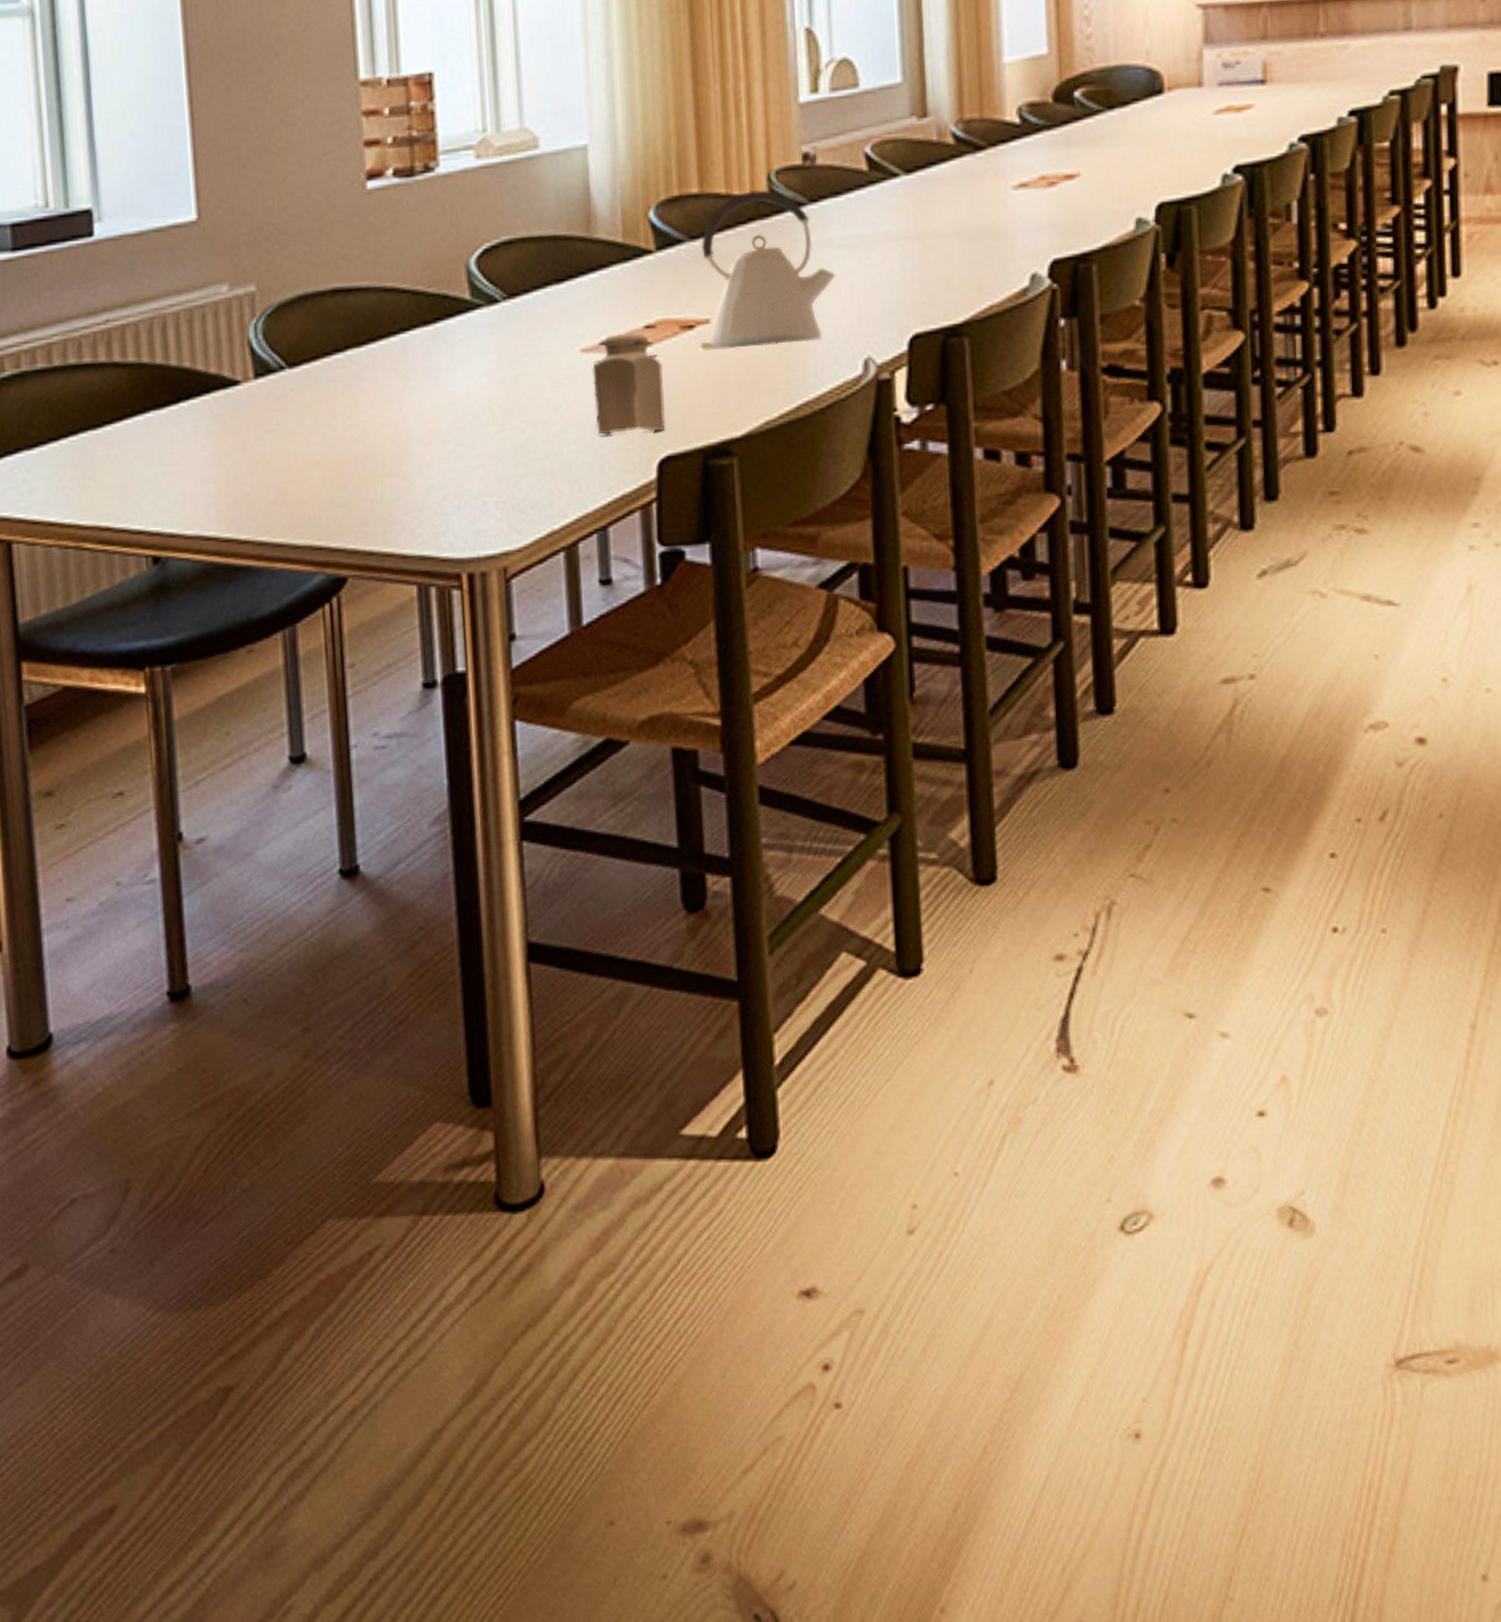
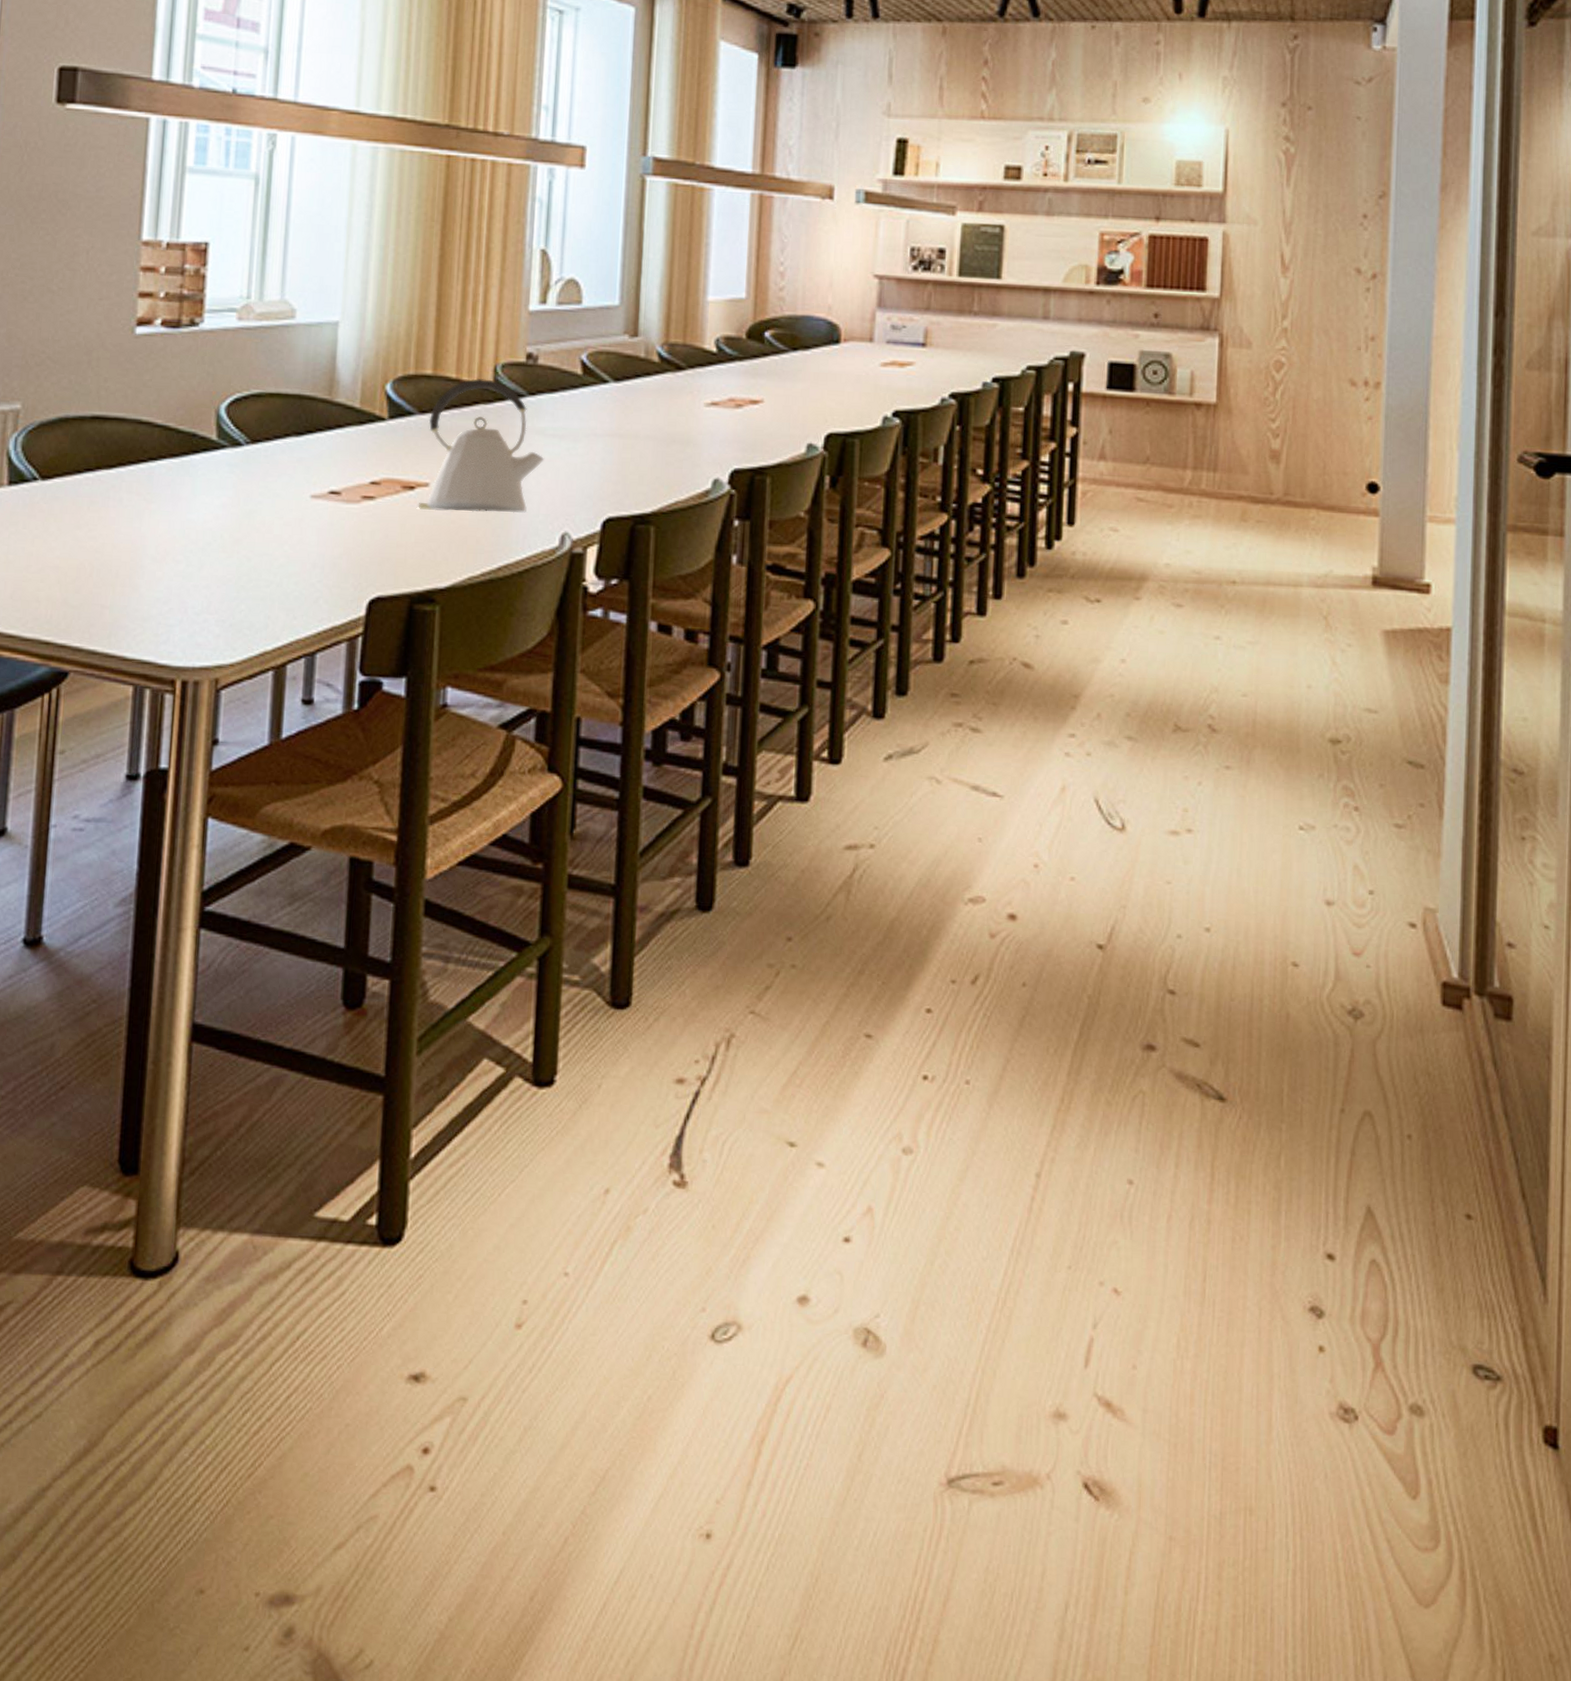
salt shaker: present [592,333,665,435] -> none [317,485,382,575]

